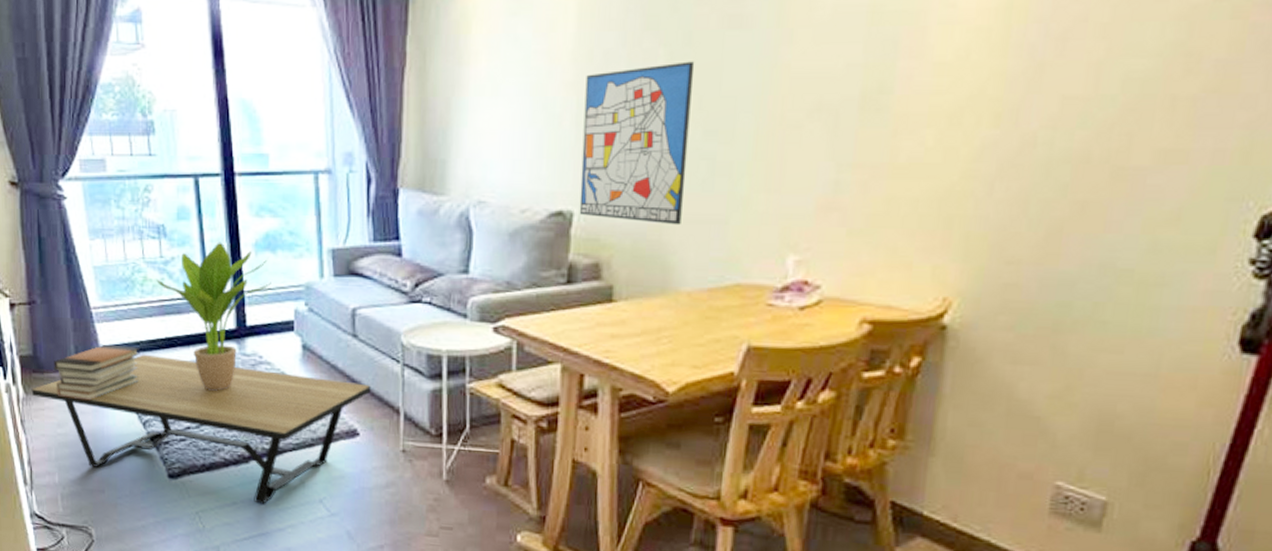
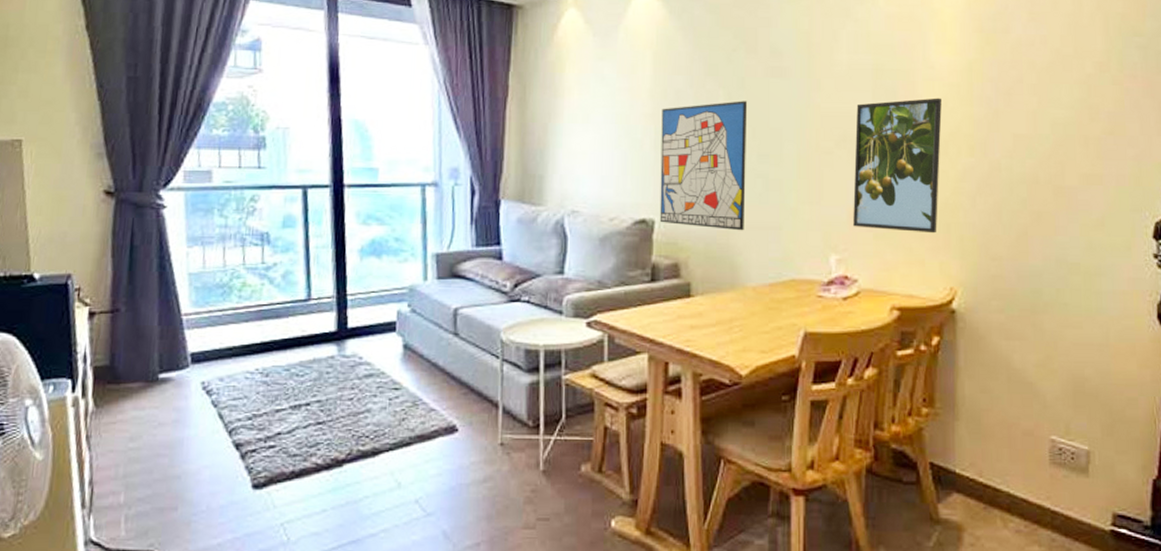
coffee table: present [31,354,371,504] -> none [103,359,471,509]
book stack: present [54,345,141,401] -> none [132,352,232,411]
potted plant: present [156,242,271,391] -> none [256,248,375,394]
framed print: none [821,48,962,230] -> present [853,97,942,234]

